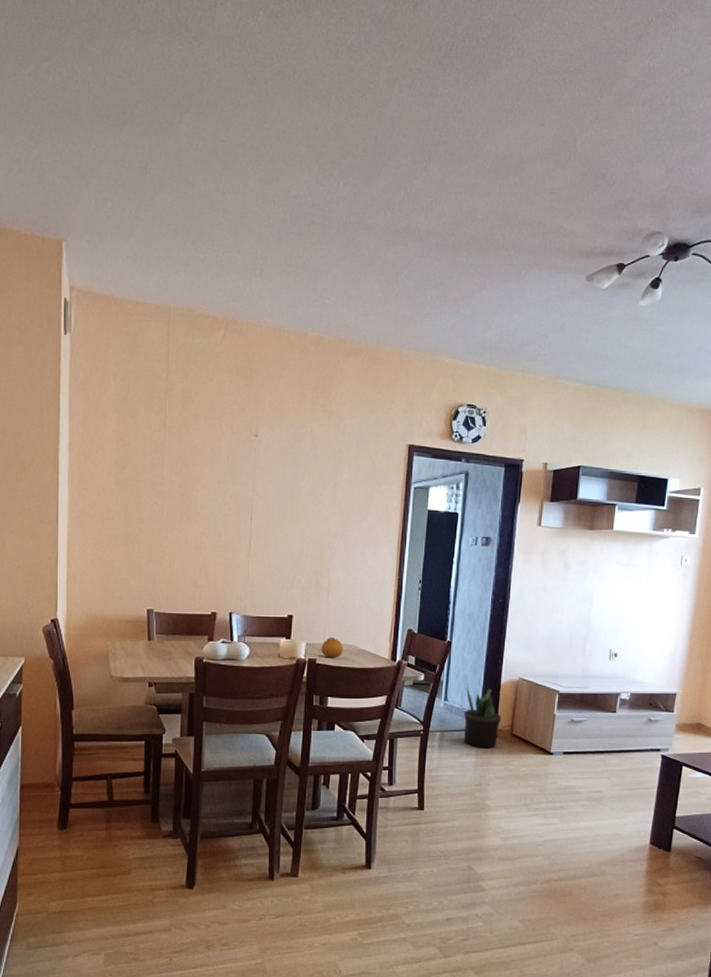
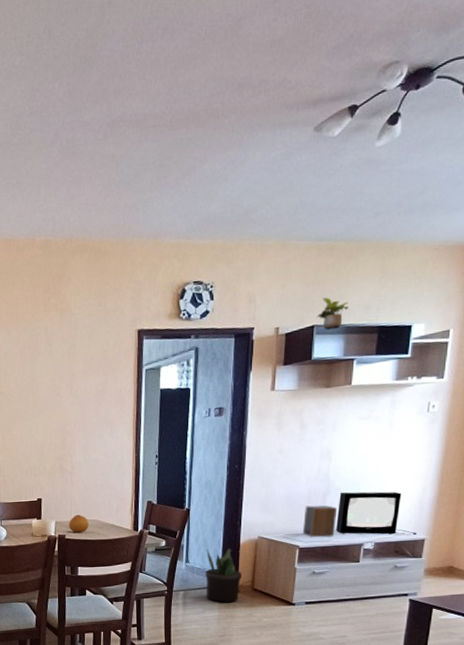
speaker: none [562,649,597,684] -> present [302,505,338,538]
potted plant: none [582,440,612,473] -> present [316,297,348,330]
television: none [595,638,670,689] -> present [336,491,418,536]

